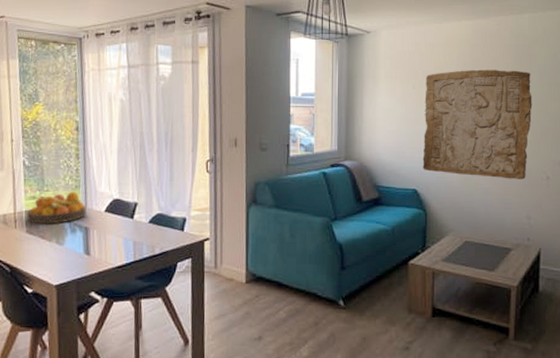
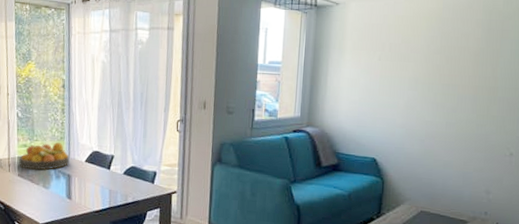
stone relief: present [422,69,533,179] -> none [383,43,502,155]

